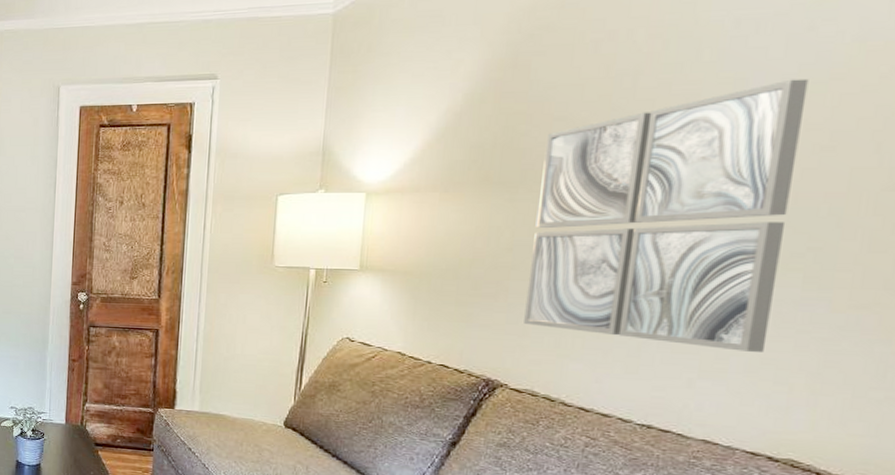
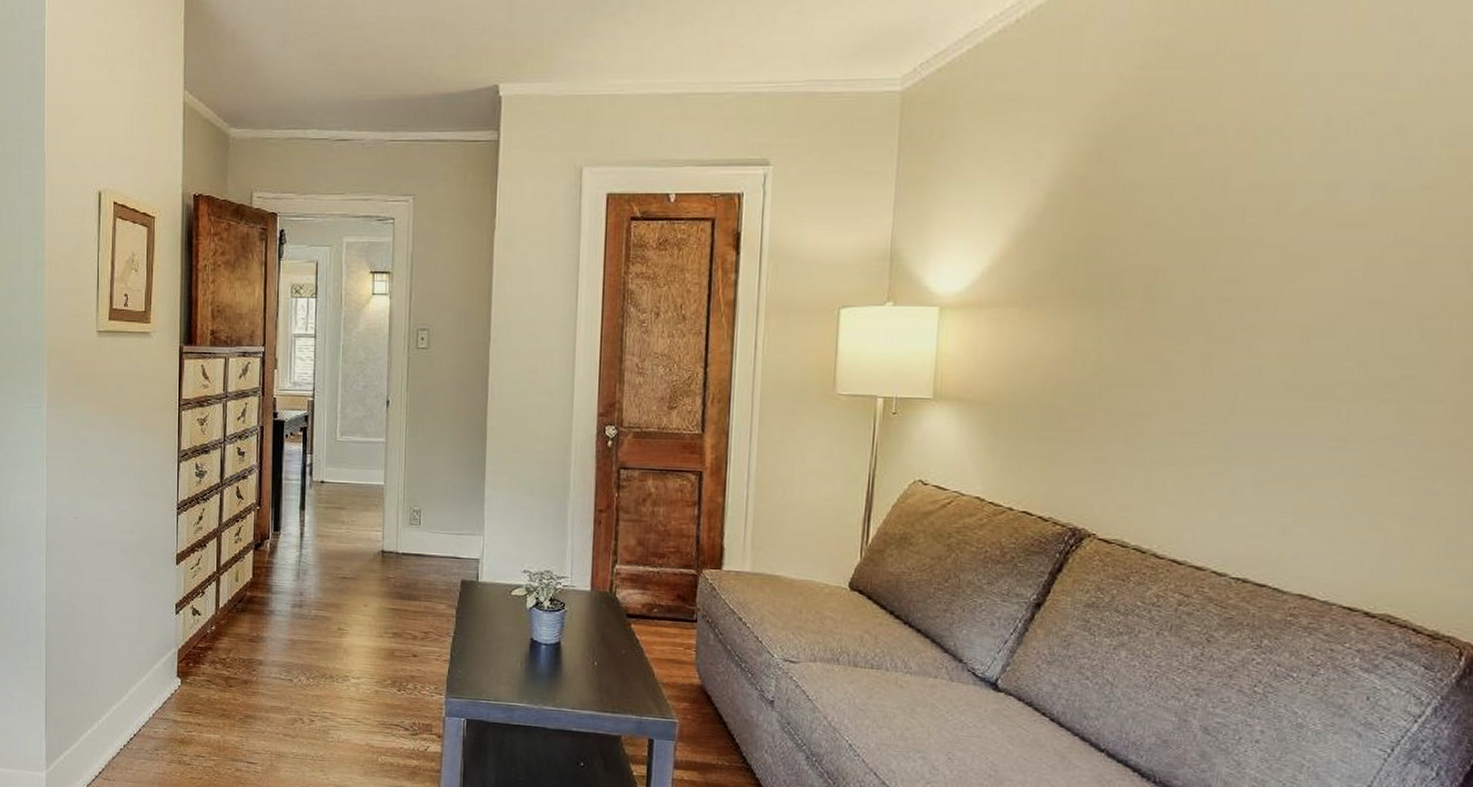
wall art: present [524,78,809,352] -> none [1112,186,1400,494]

